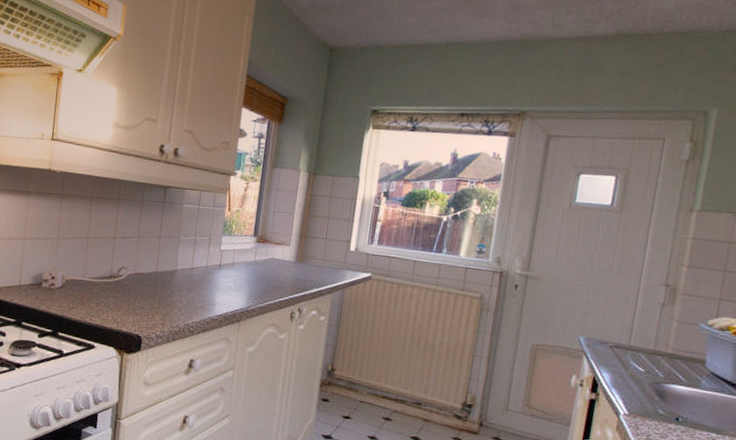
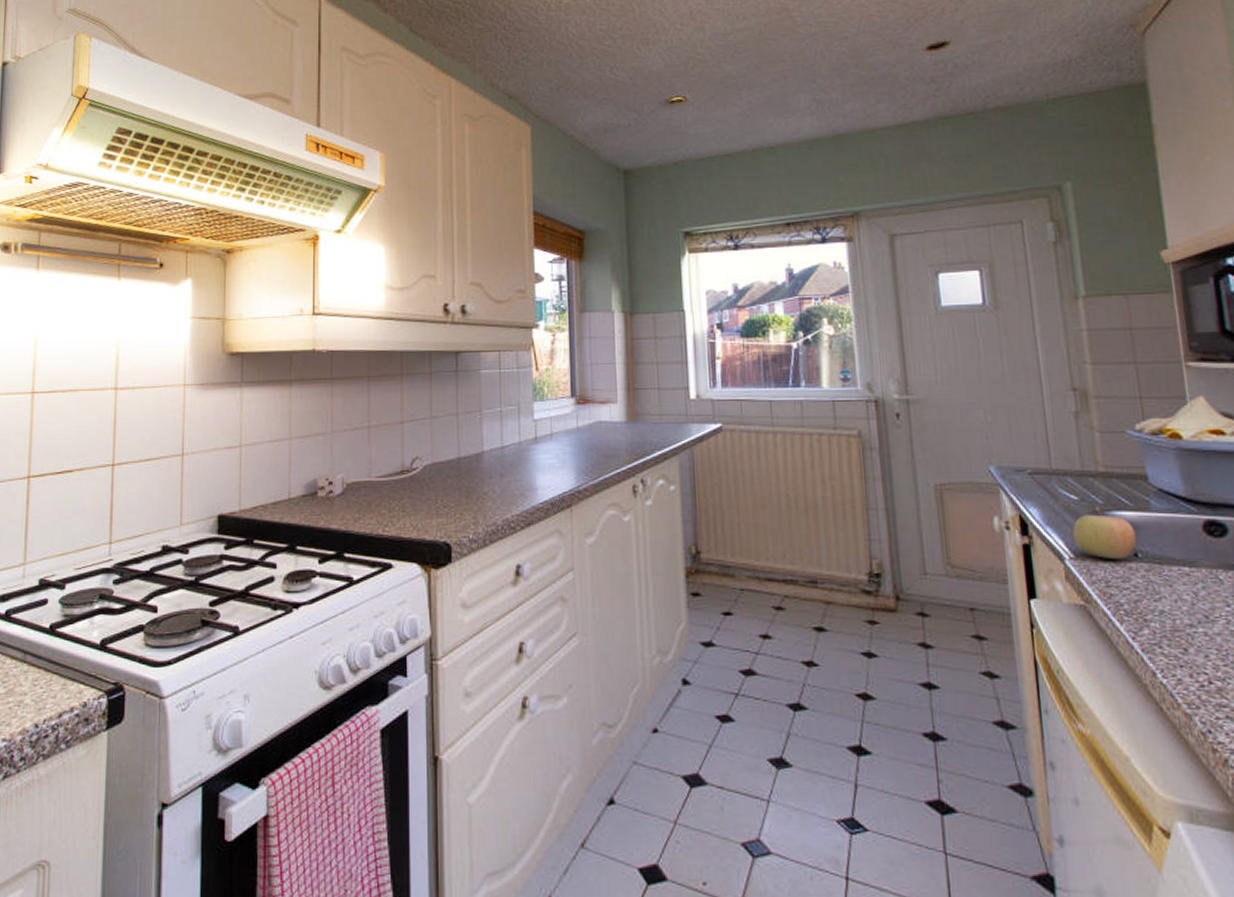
fruit: none [631,379,683,421] -> present [1072,506,1137,560]

